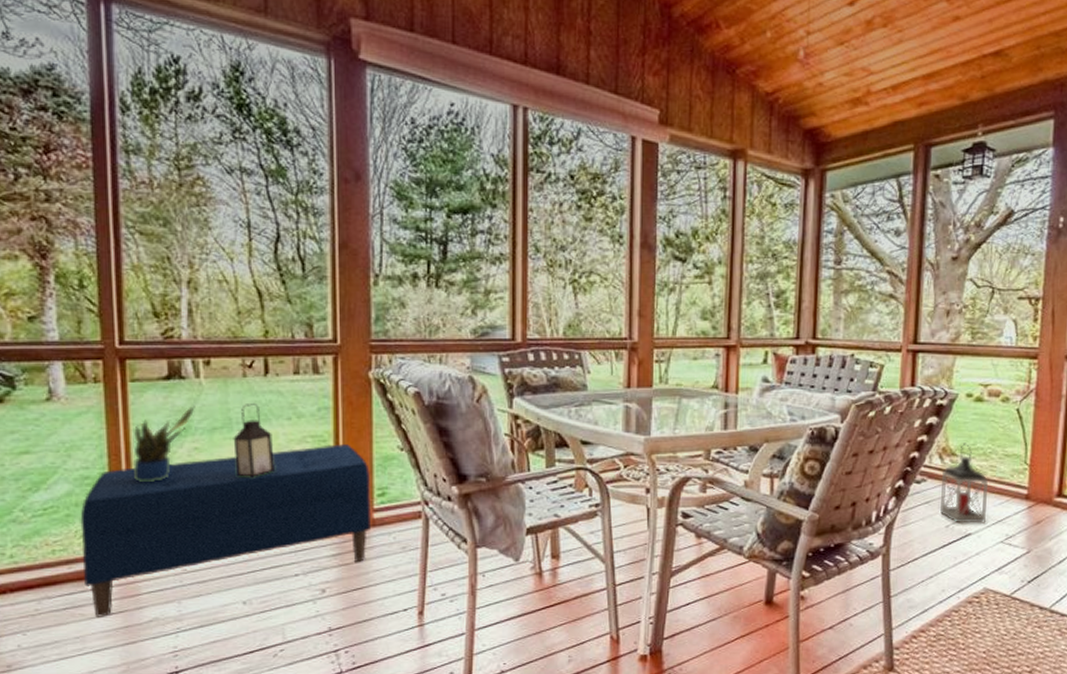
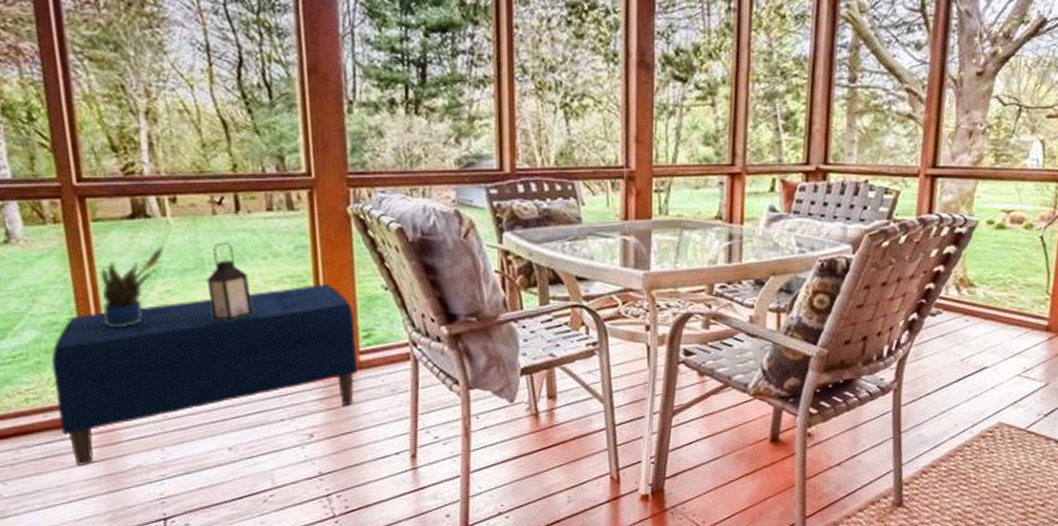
lantern: present [940,443,988,524] -> none [955,273,1007,357]

